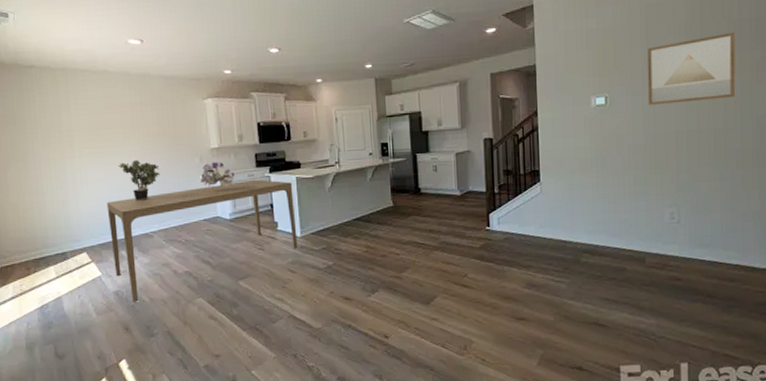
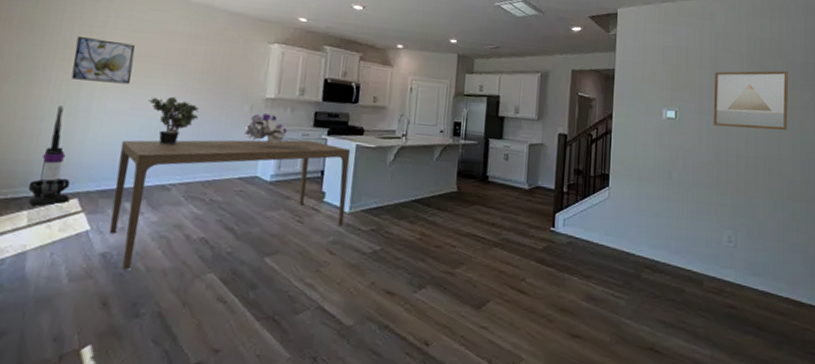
vacuum cleaner: none [48,181,81,261] -> present [27,106,70,205]
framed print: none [50,120,101,158] -> present [71,37,136,84]

